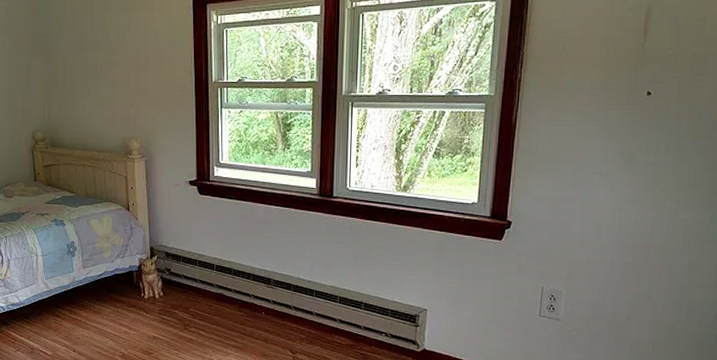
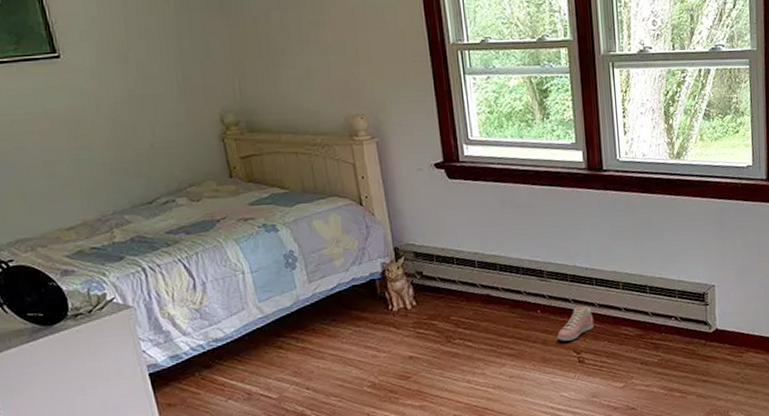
sneaker: none [277,313,311,341] -> present [557,306,594,341]

